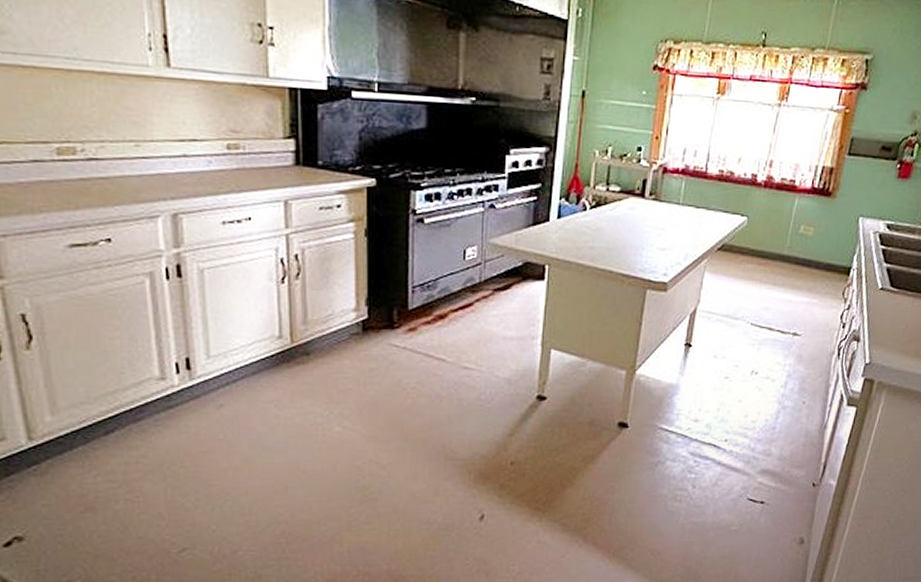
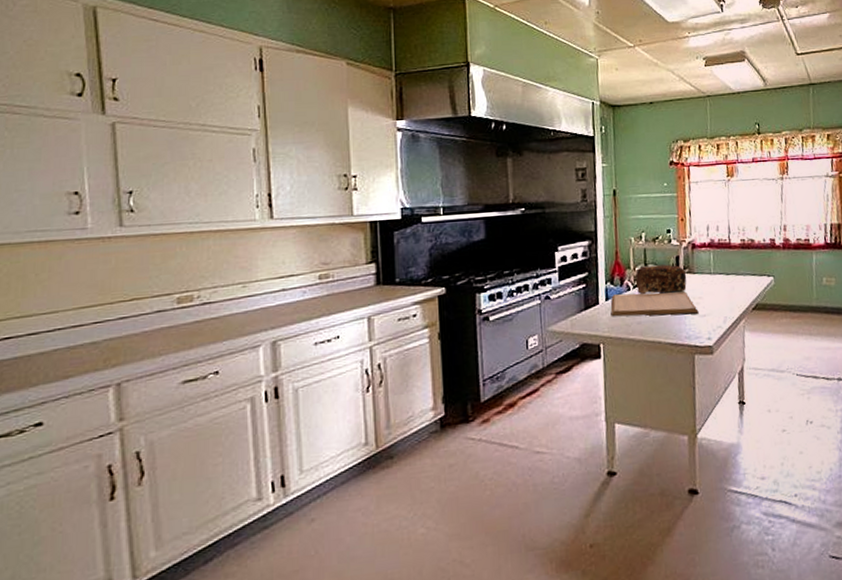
chopping board: none [561,212,659,246] -> present [610,291,699,317]
bread loaf: none [593,185,652,220] -> present [635,264,687,294]

